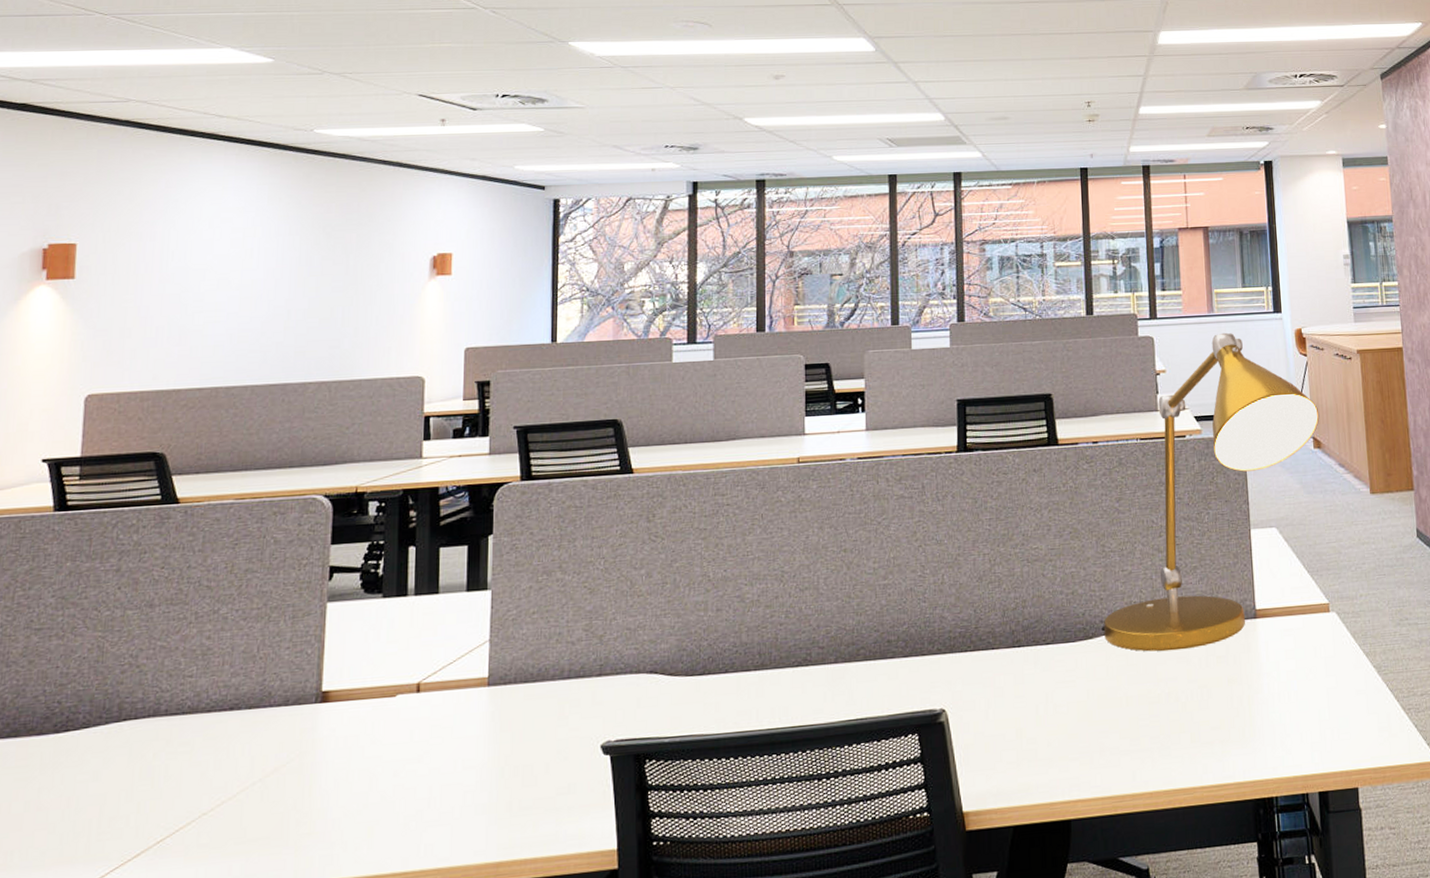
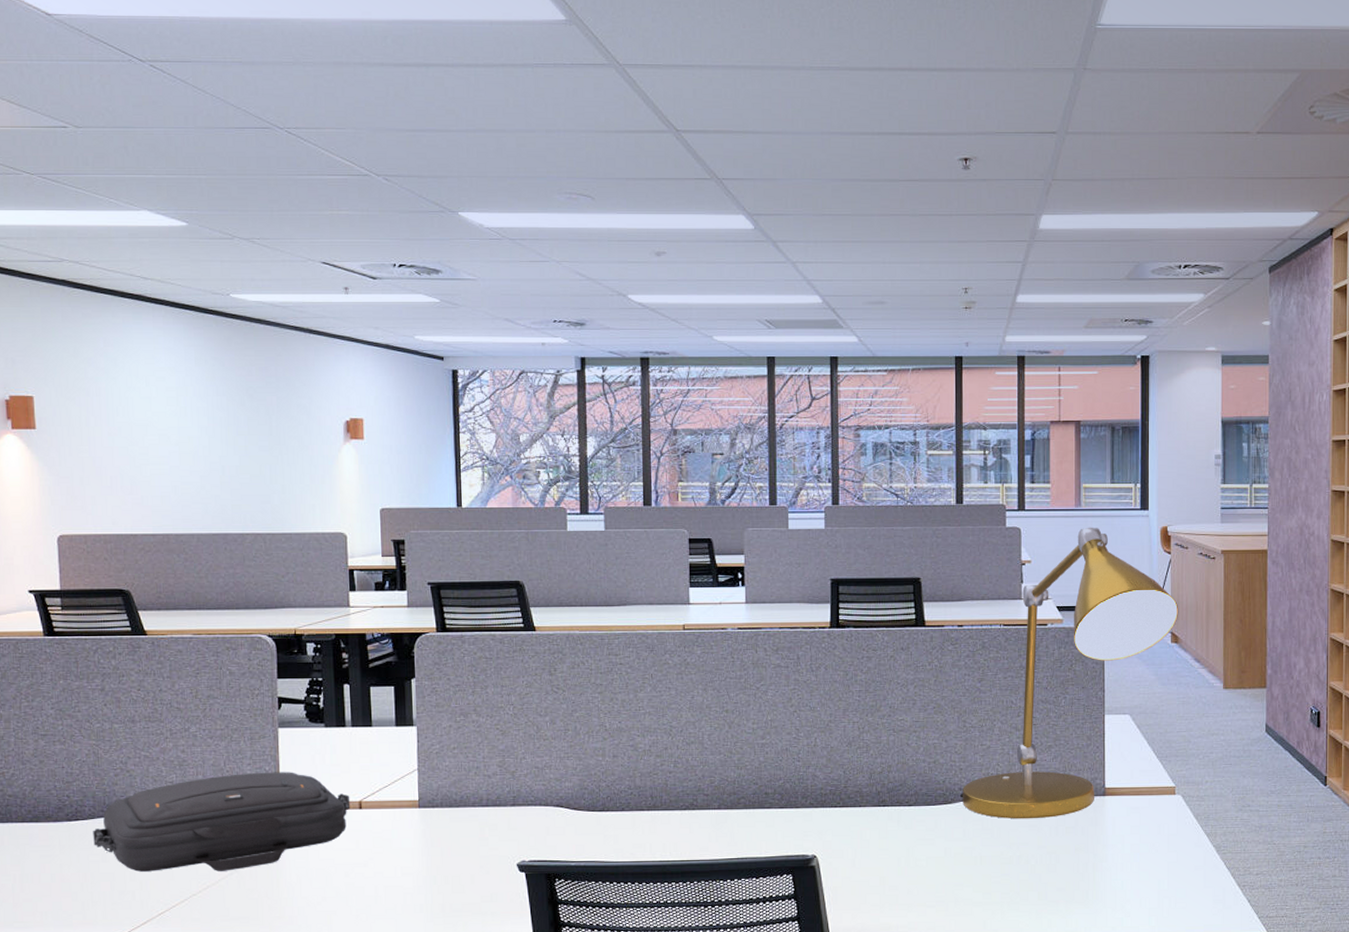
laptop bag: none [84,653,407,790] -> present [93,772,351,872]

